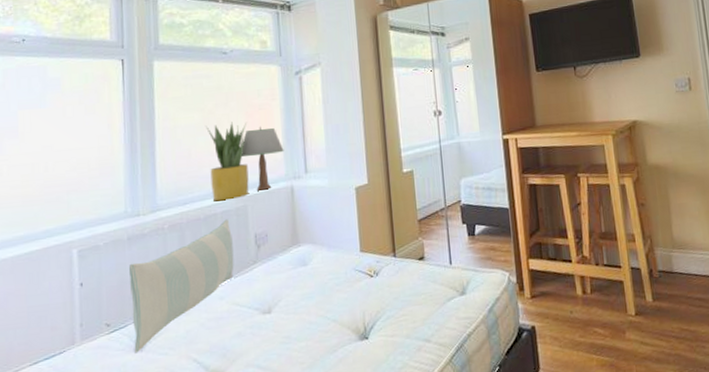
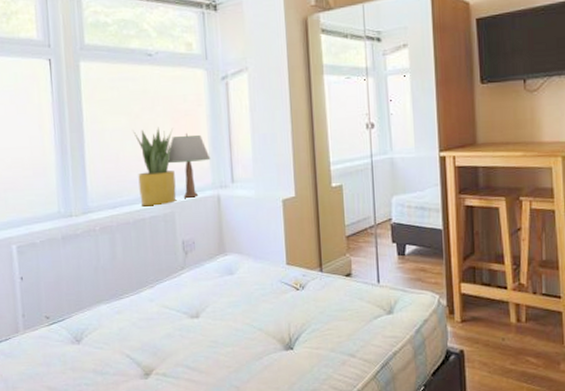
pillow: present [129,219,234,354] -> none [64,224,163,346]

